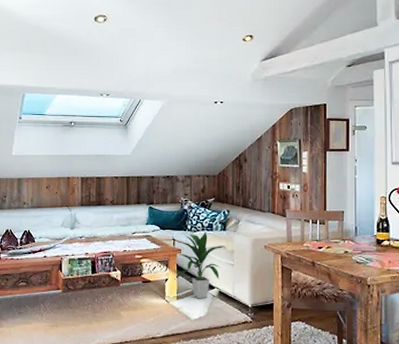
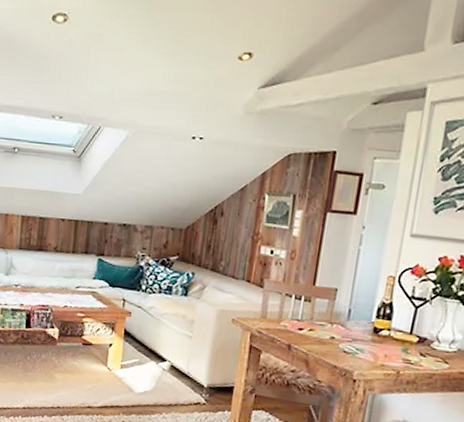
indoor plant: present [174,231,225,299] -> none [120,294,185,371]

